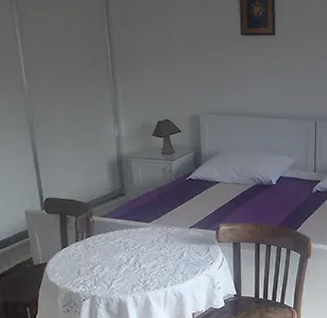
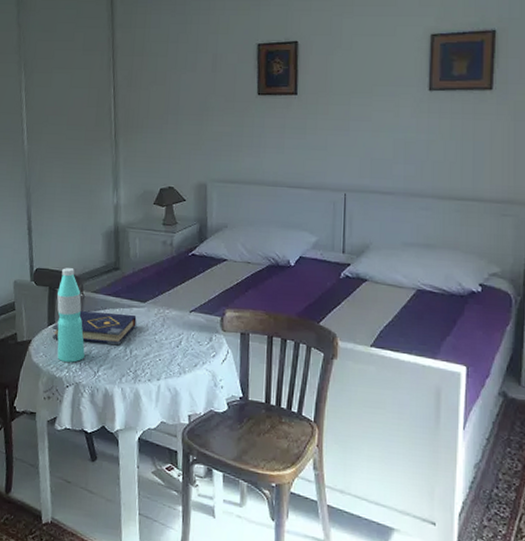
book: none [66,233,143,261] -> present [52,311,137,346]
water bottle: none [69,196,98,279] -> present [57,268,85,363]

